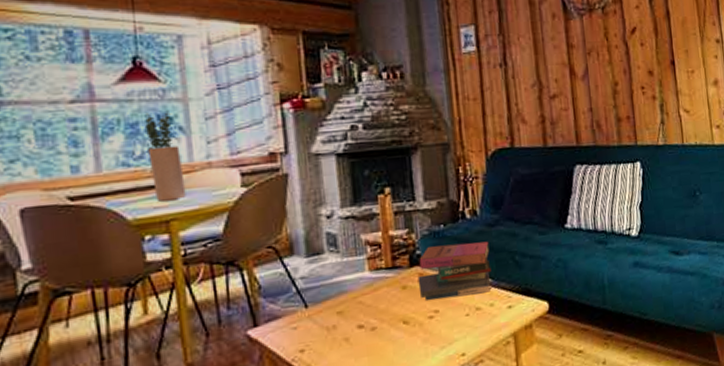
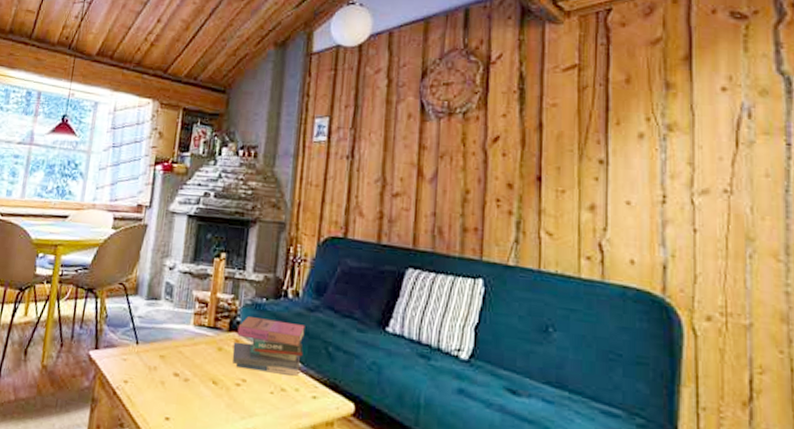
vase: present [145,110,187,202] -> none [53,158,78,230]

